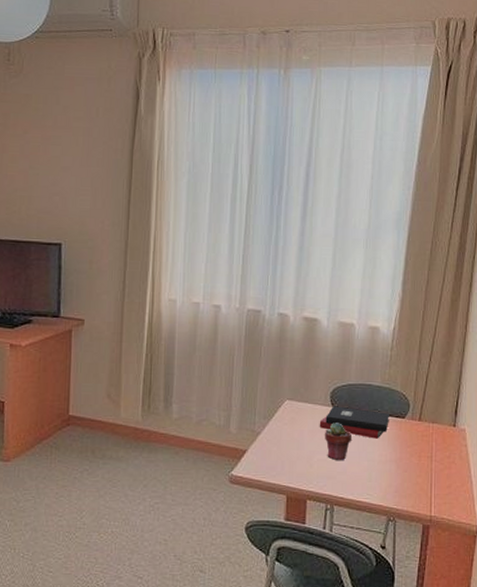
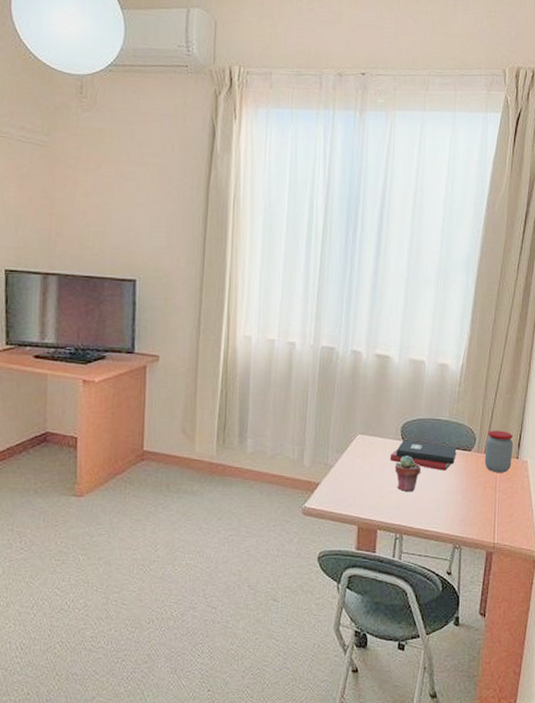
jar: none [419,396,450,441] -> present [484,430,514,473]

